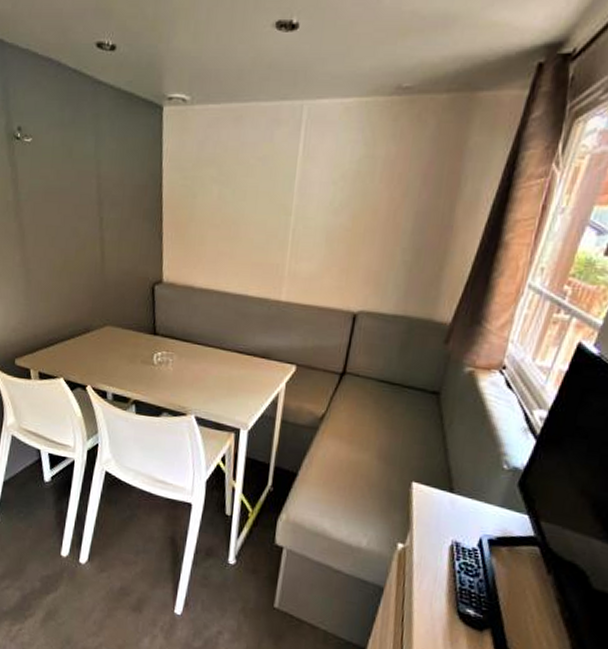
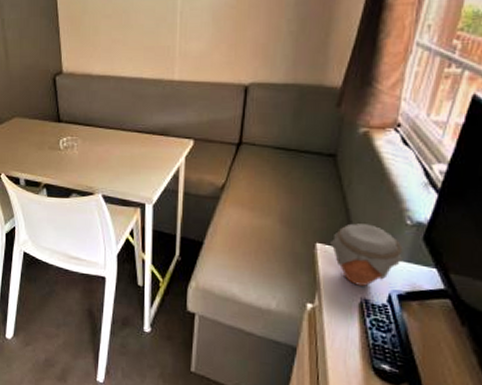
jar: none [425,464,498,529] -> present [329,223,403,286]

